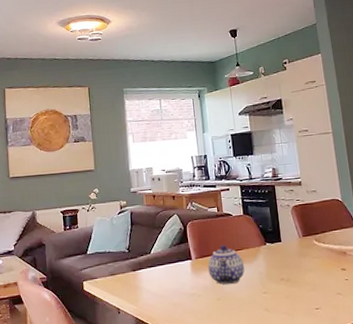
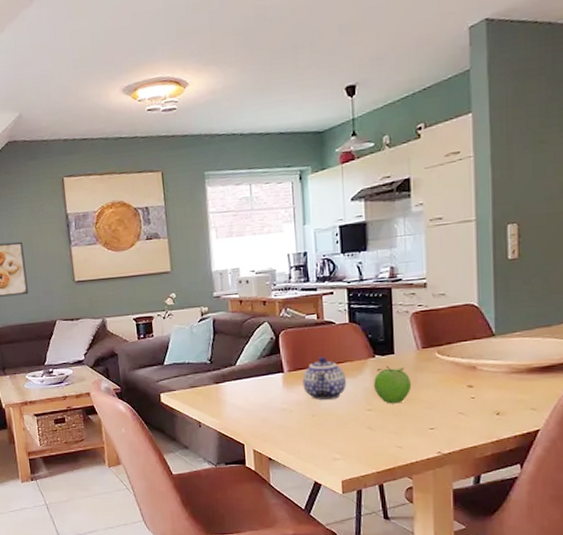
fruit: none [266,252,298,287] -> present [373,366,412,404]

